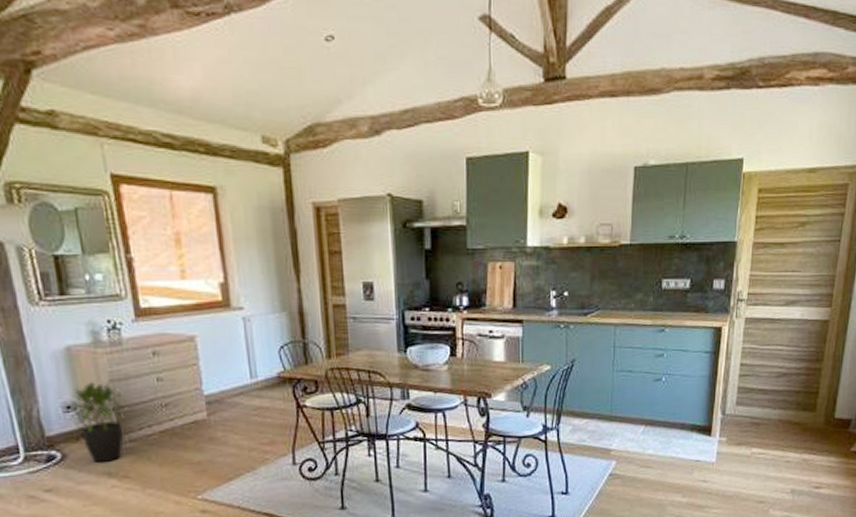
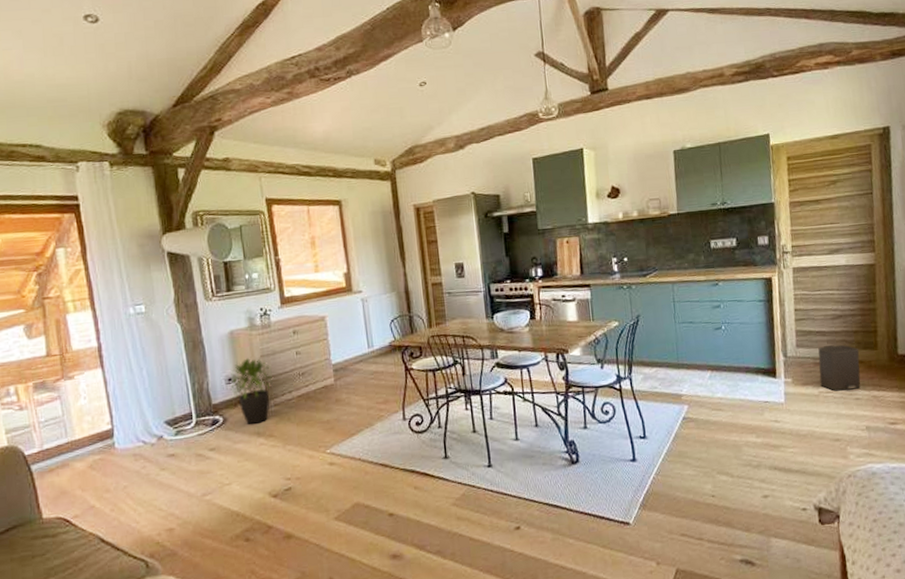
pedal bin: none [754,404,798,453] -> present [818,344,861,391]

